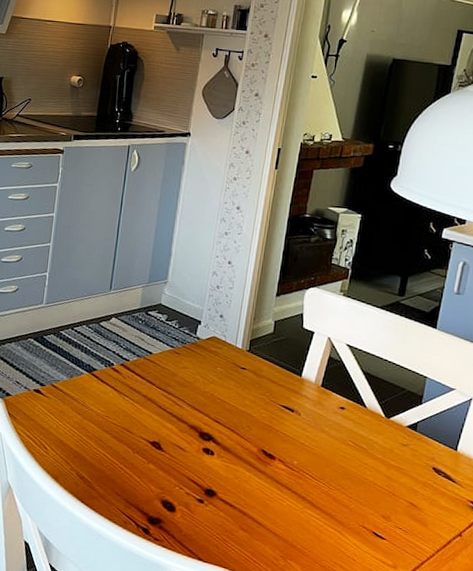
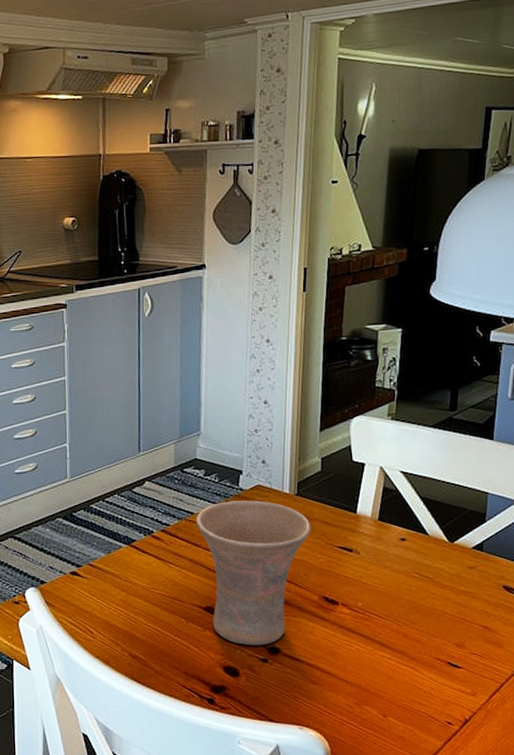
vase: none [153,347,258,487] -> present [195,500,311,646]

